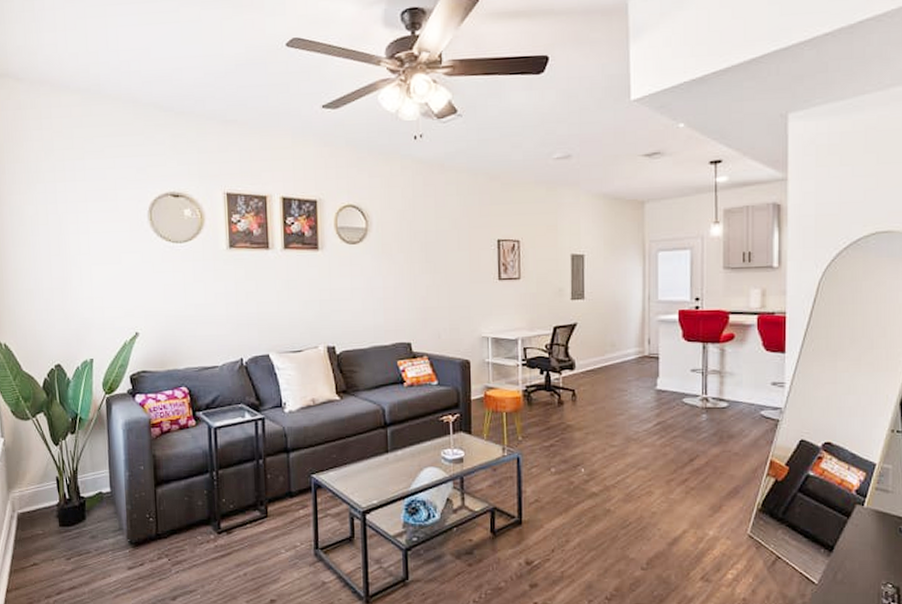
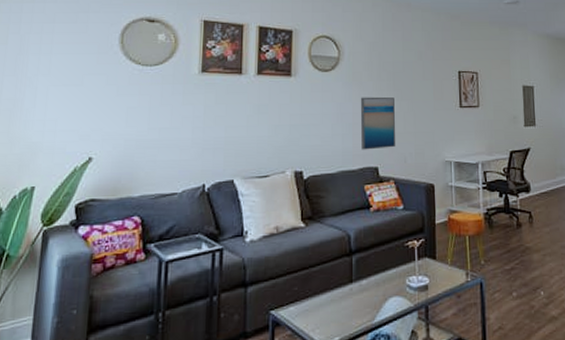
wall art: none [392,269,430,325] -> present [361,96,396,150]

